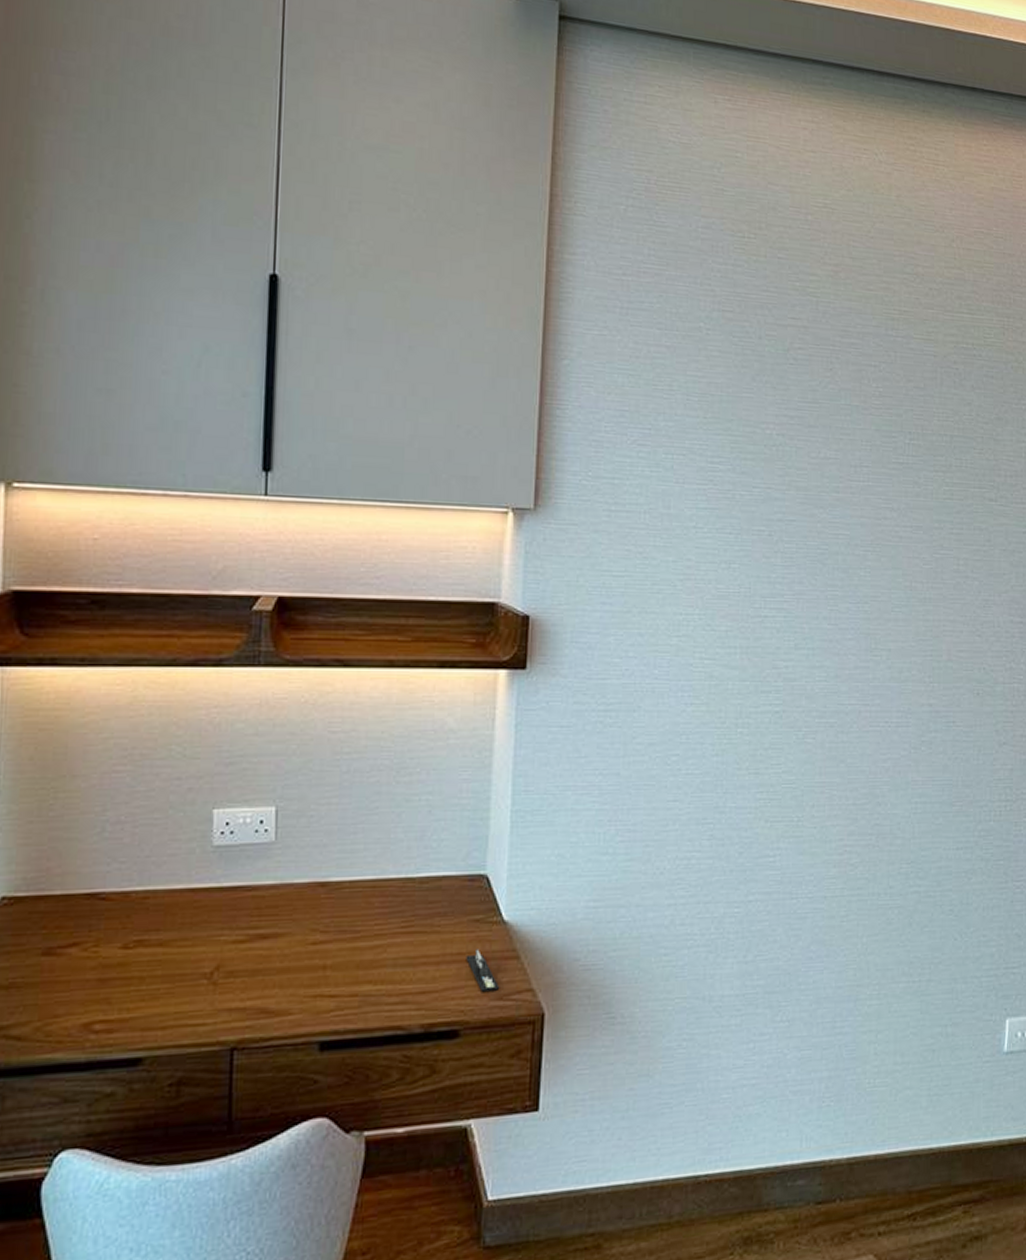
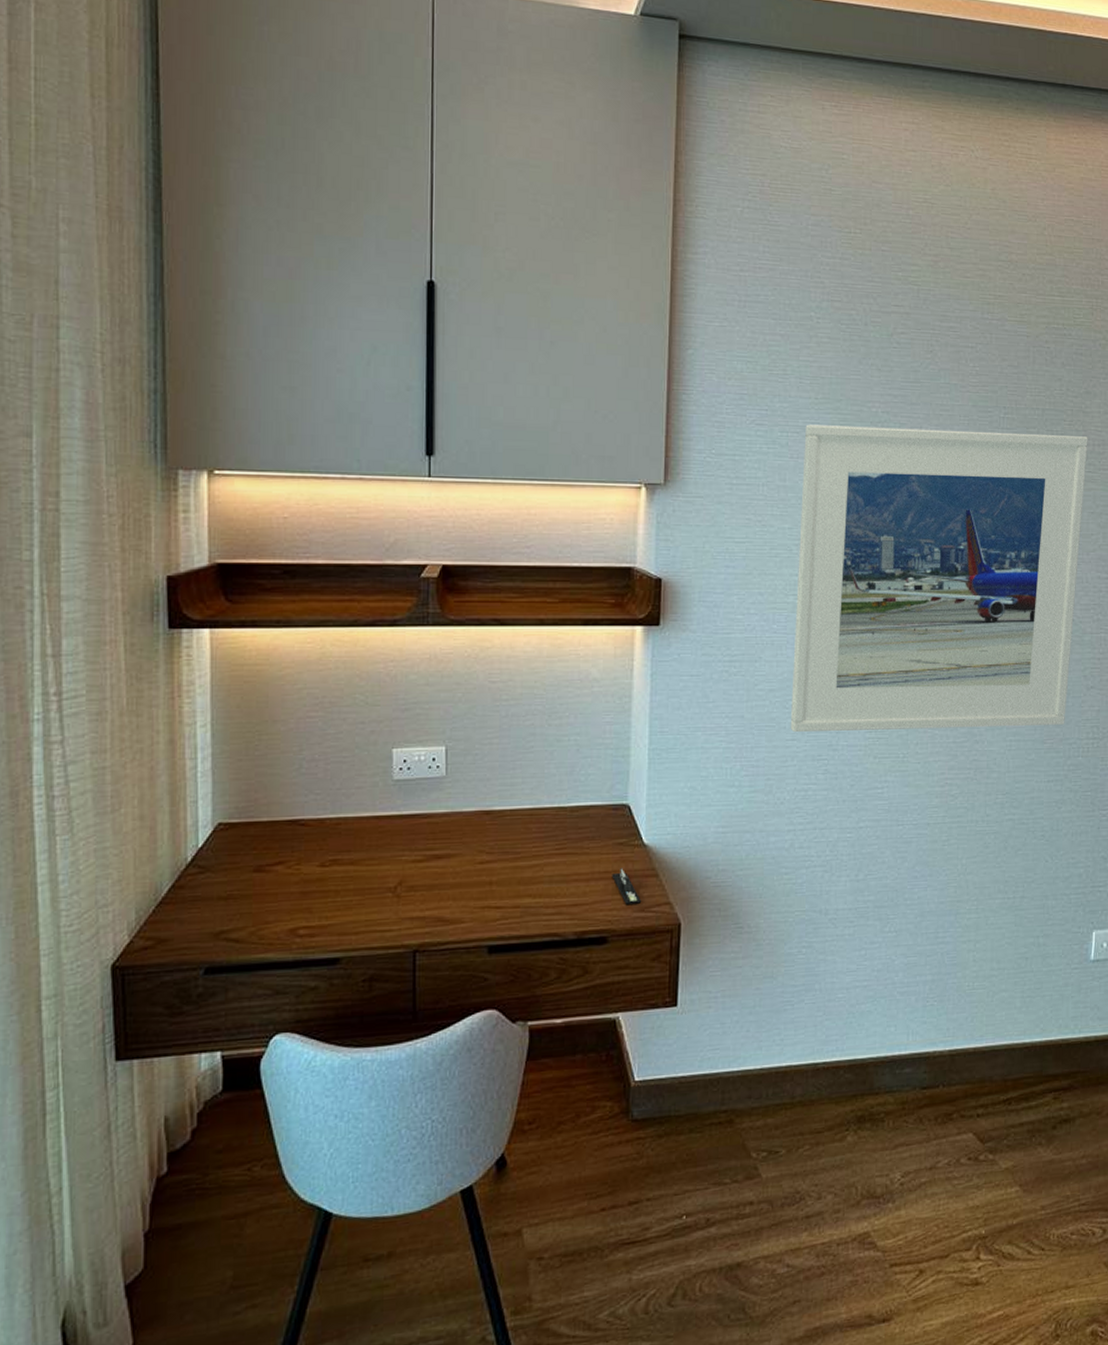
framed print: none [672,446,999,793] -> present [790,424,1088,733]

